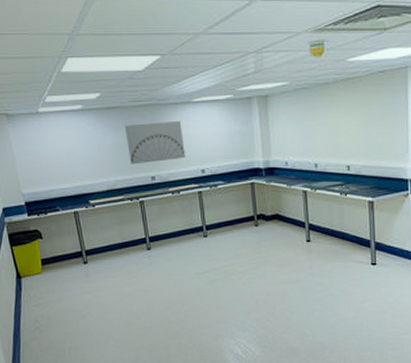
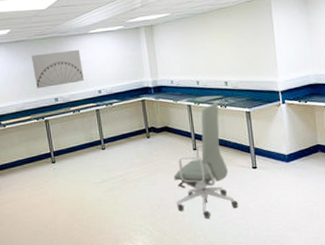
office chair: none [283,188,353,317] -> present [173,102,239,218]

